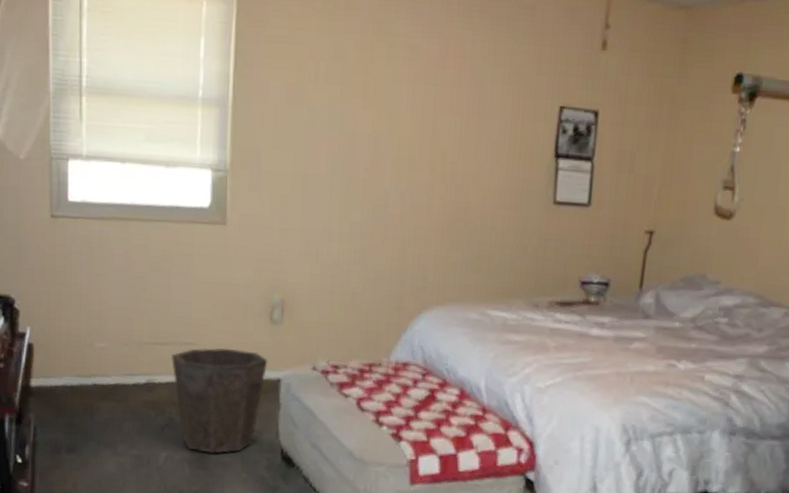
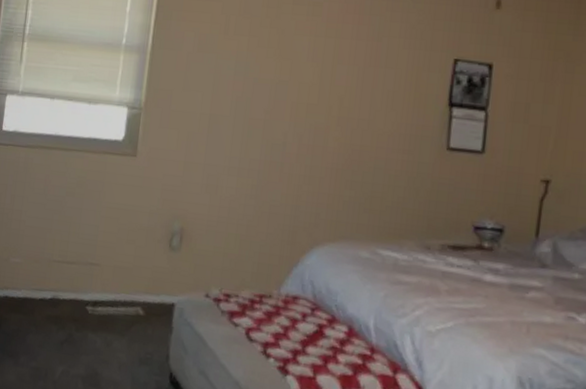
waste bin: present [172,348,268,454] -> none [76,269,165,373]

